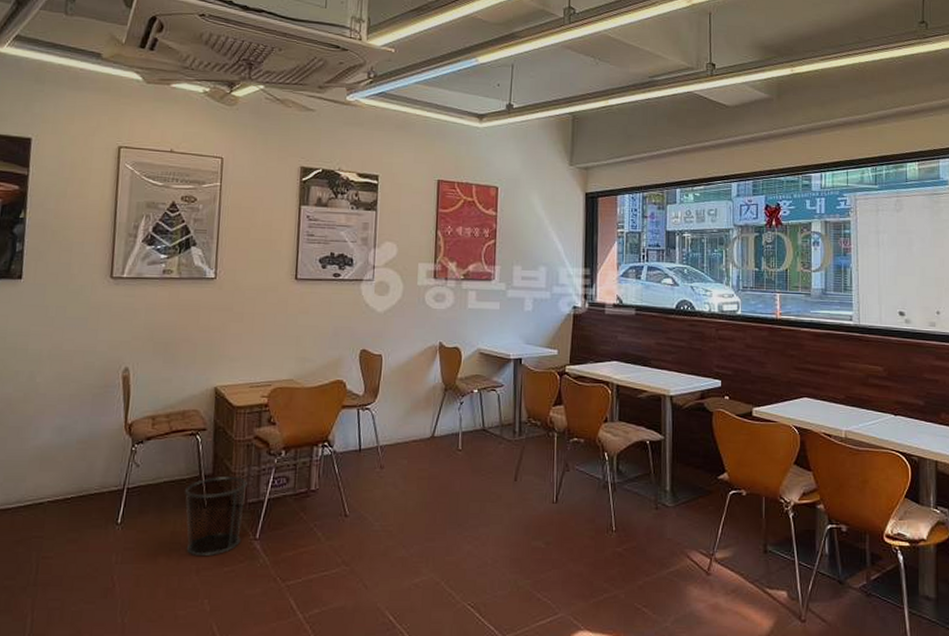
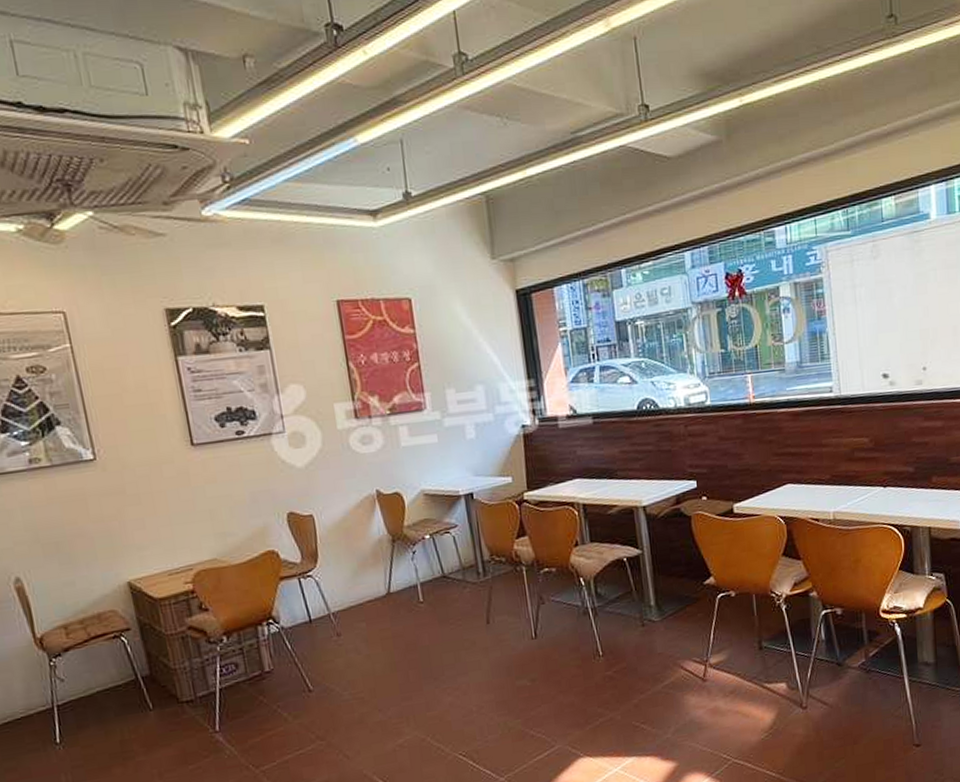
waste bin: present [185,476,247,557] -> none [123,672,200,760]

